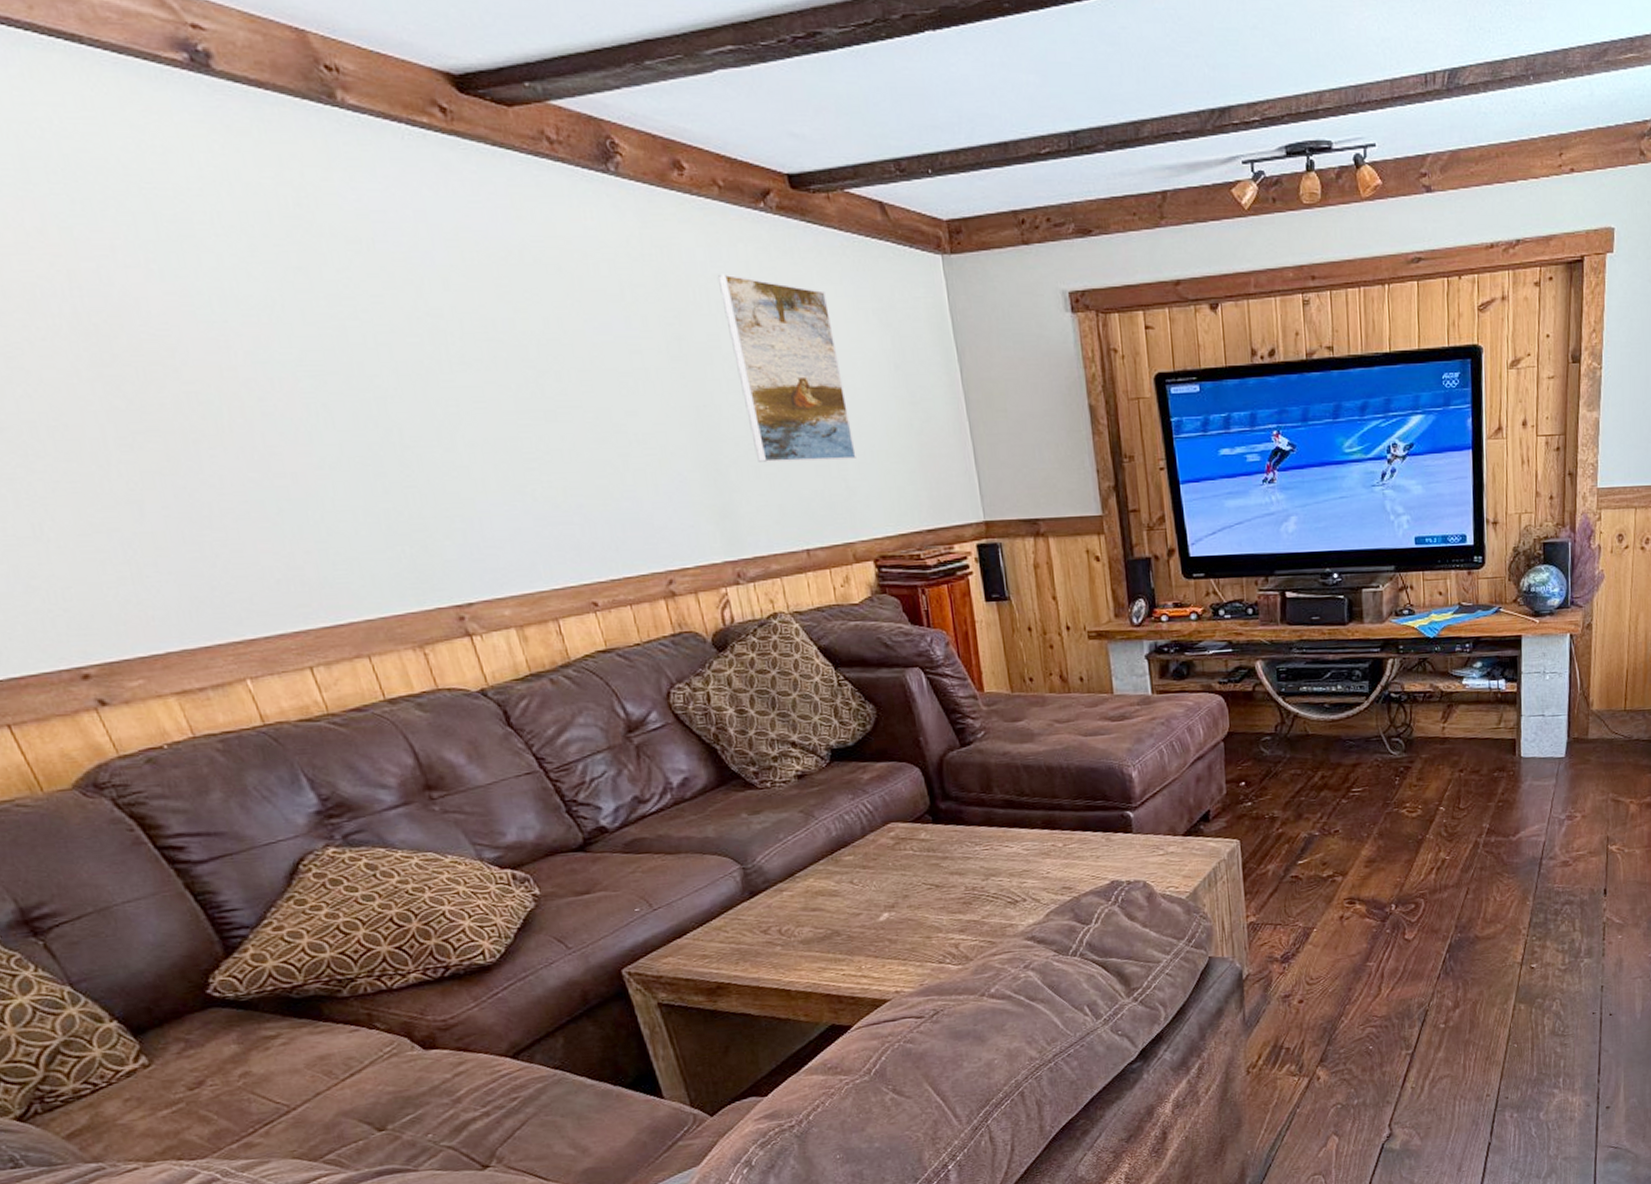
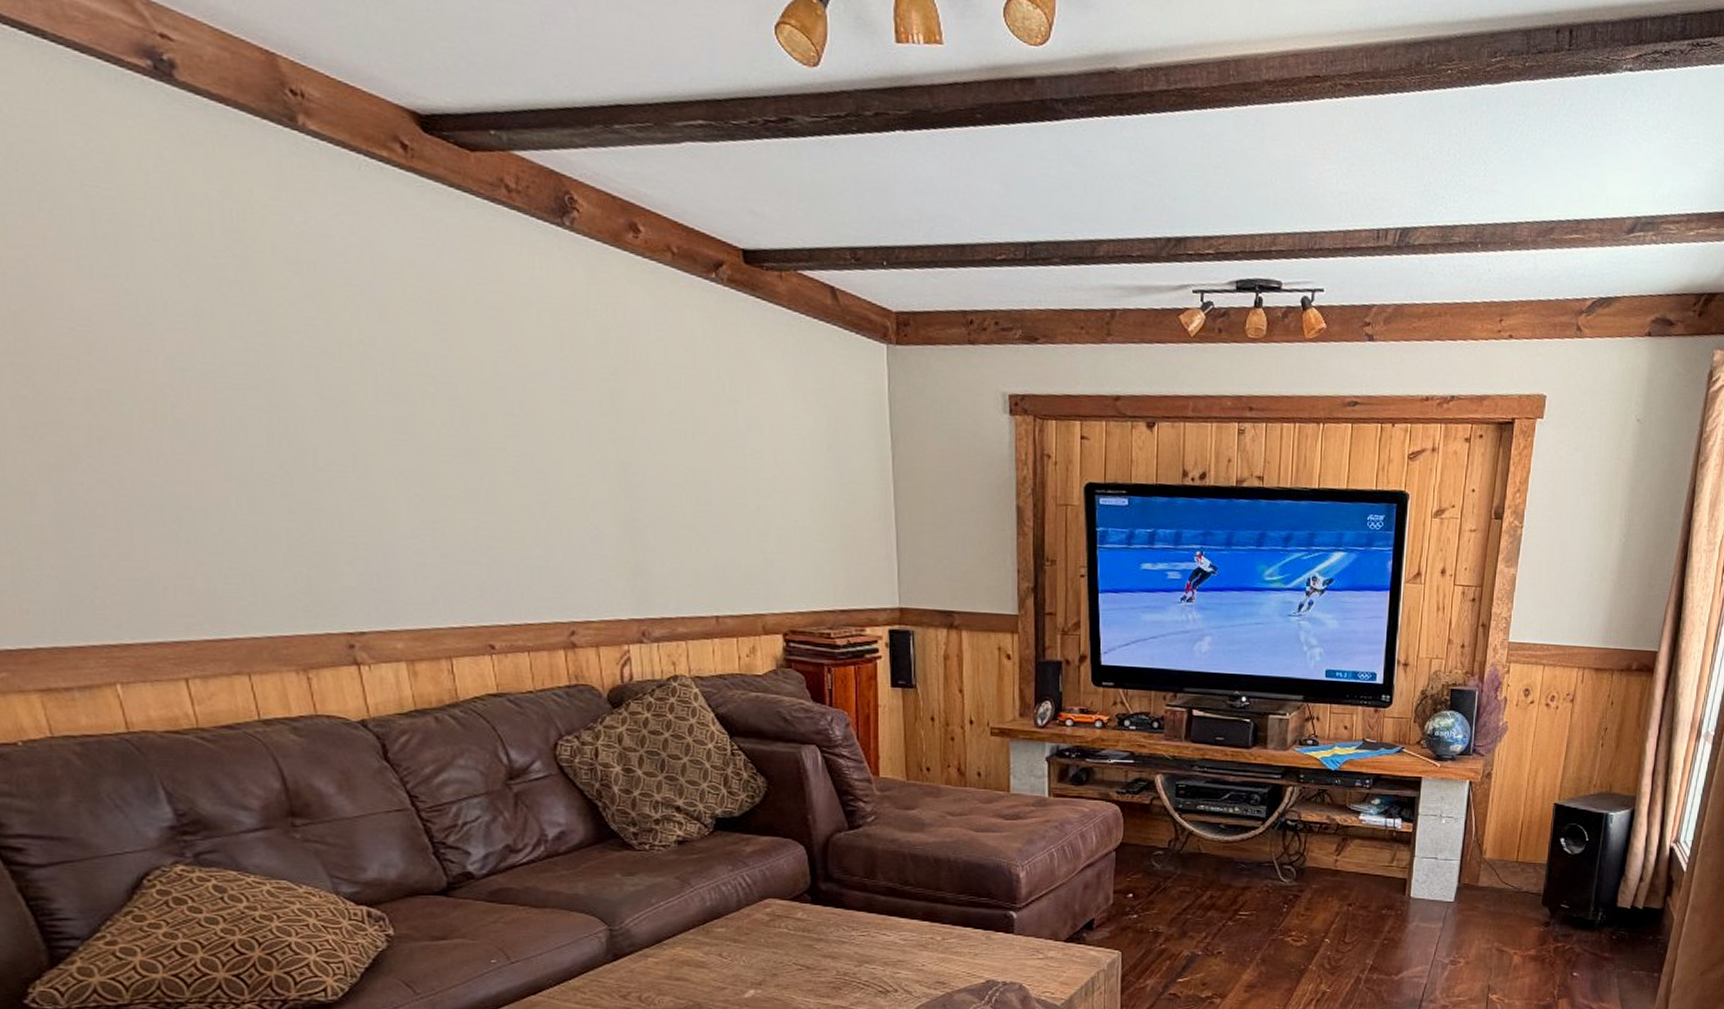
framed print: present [717,274,856,462] -> none [659,337,778,533]

